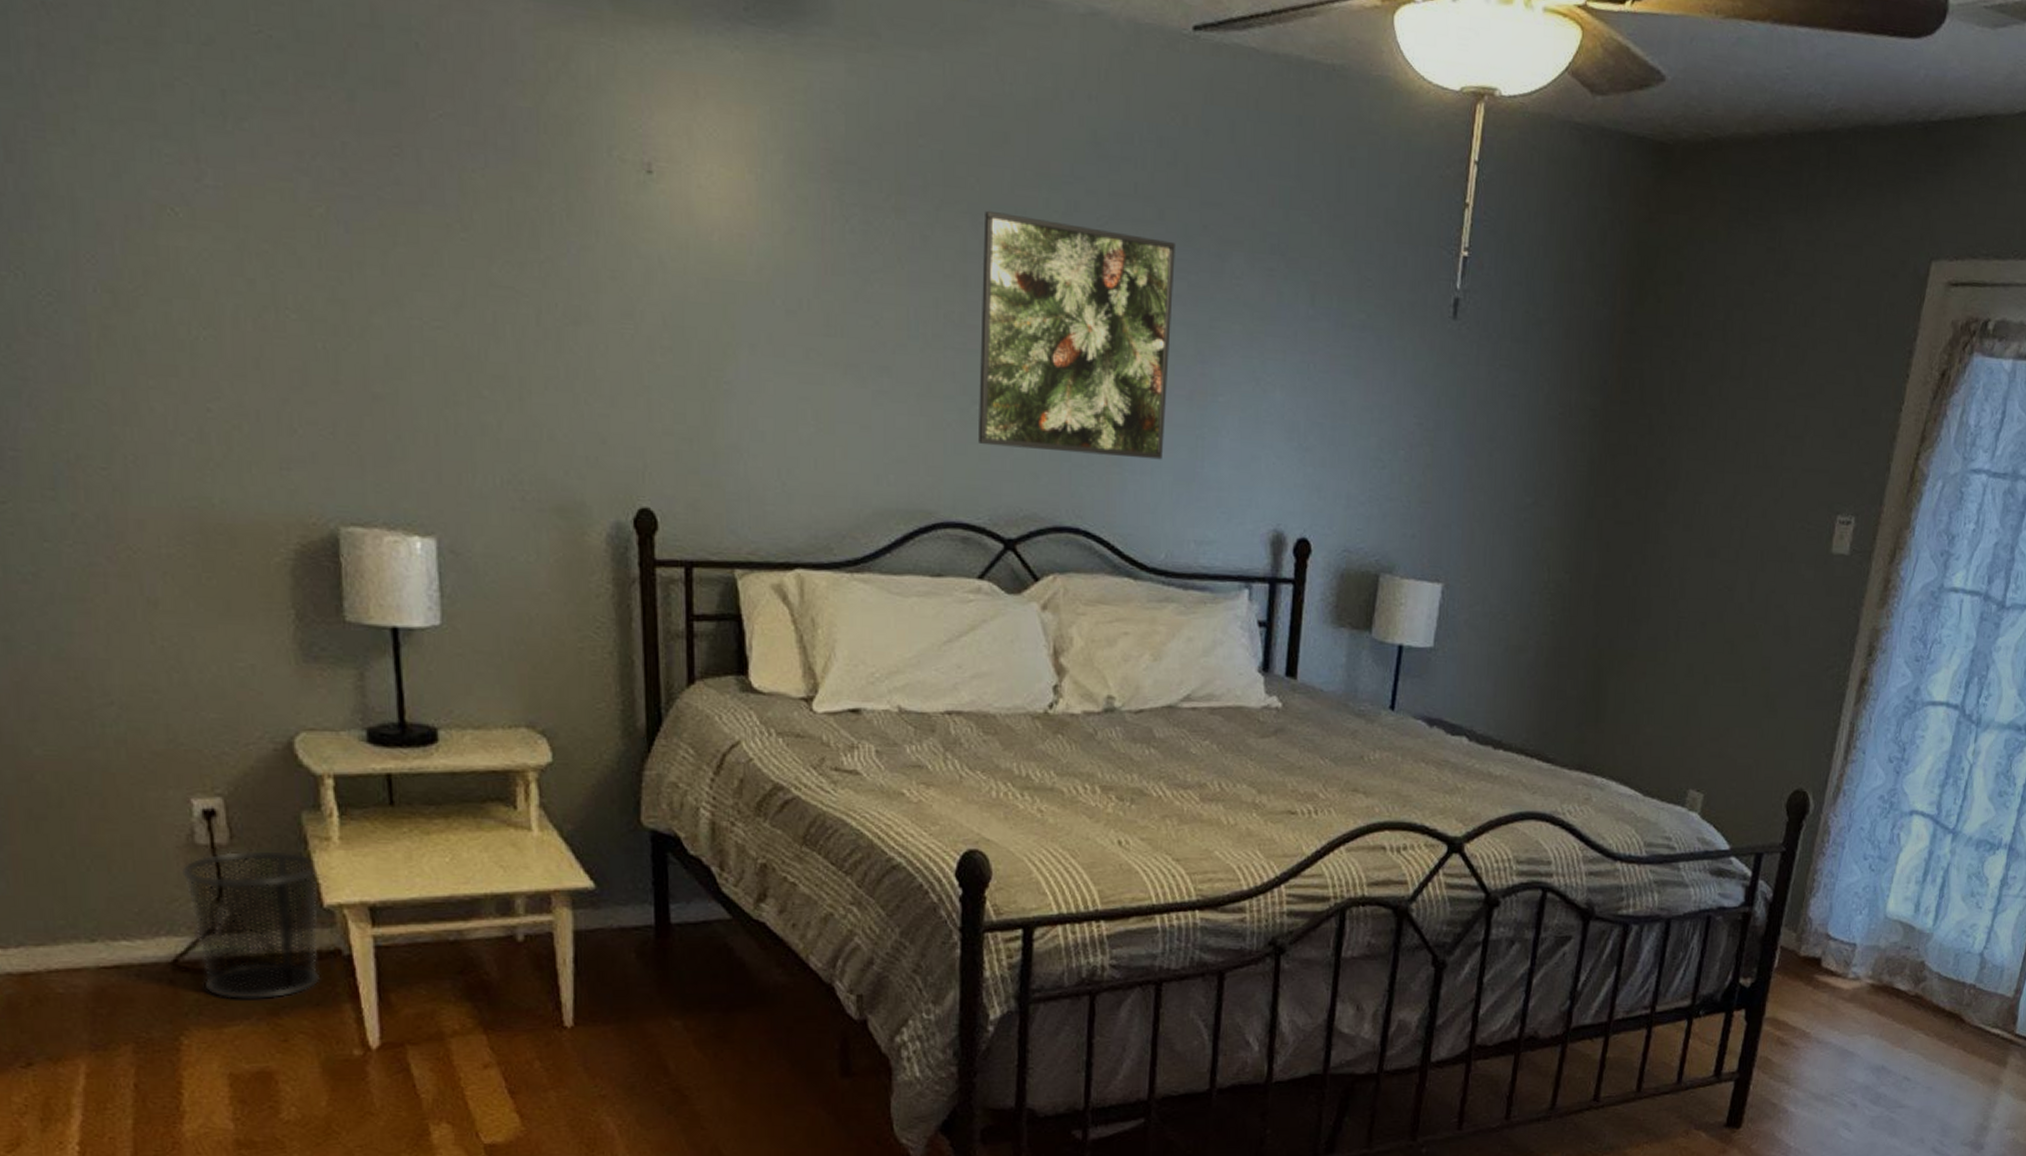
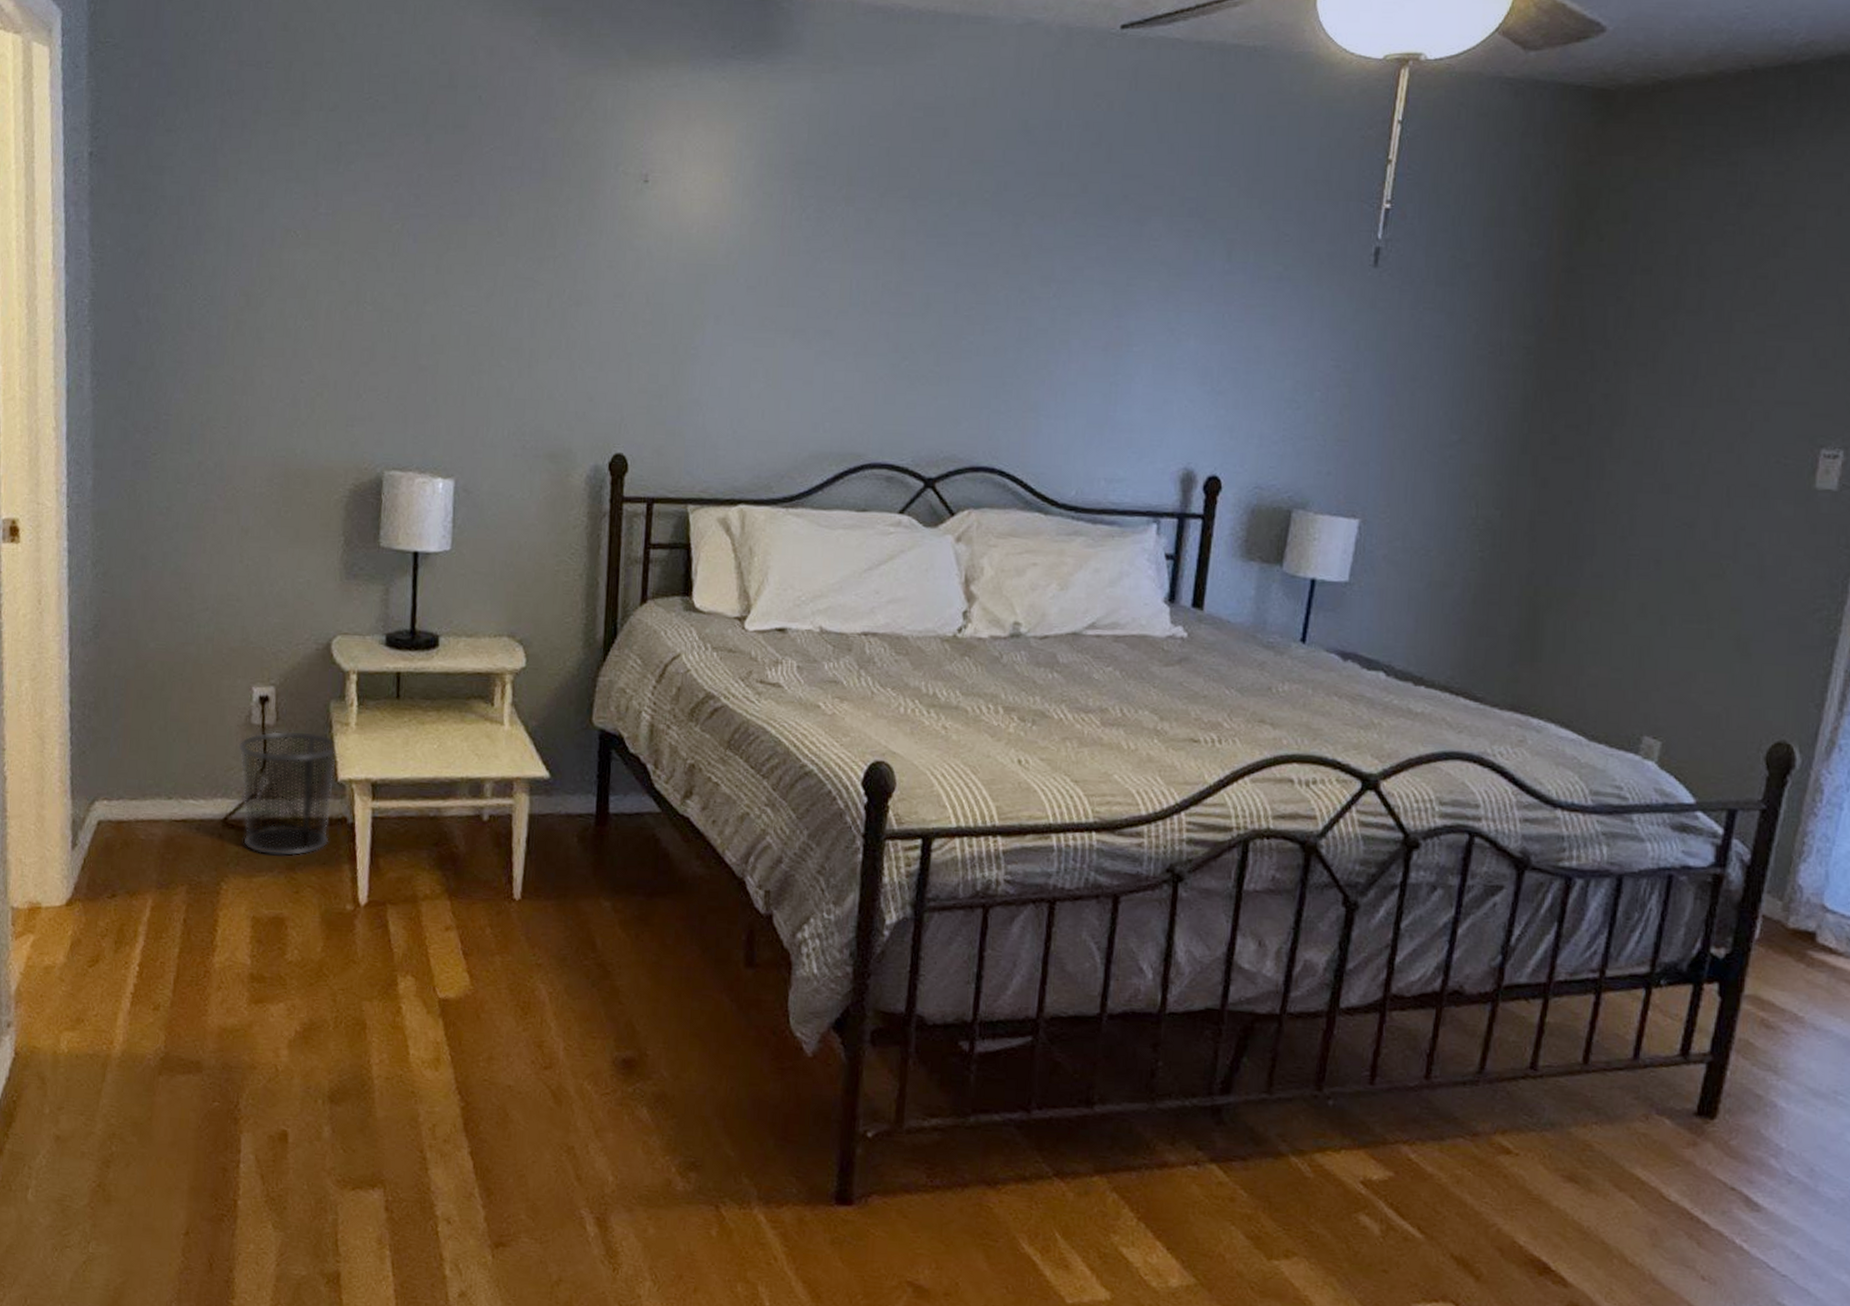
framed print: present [979,210,1175,460] -> none [906,194,1097,405]

